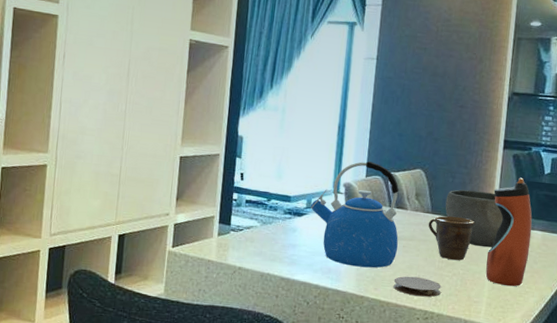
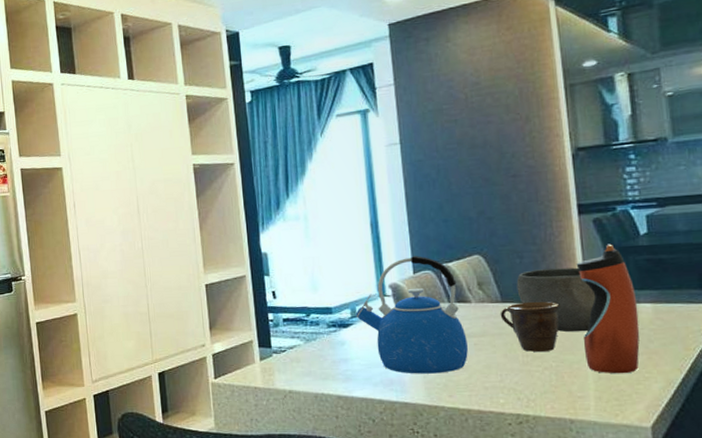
coaster: present [393,276,441,297] -> none [470,376,533,399]

